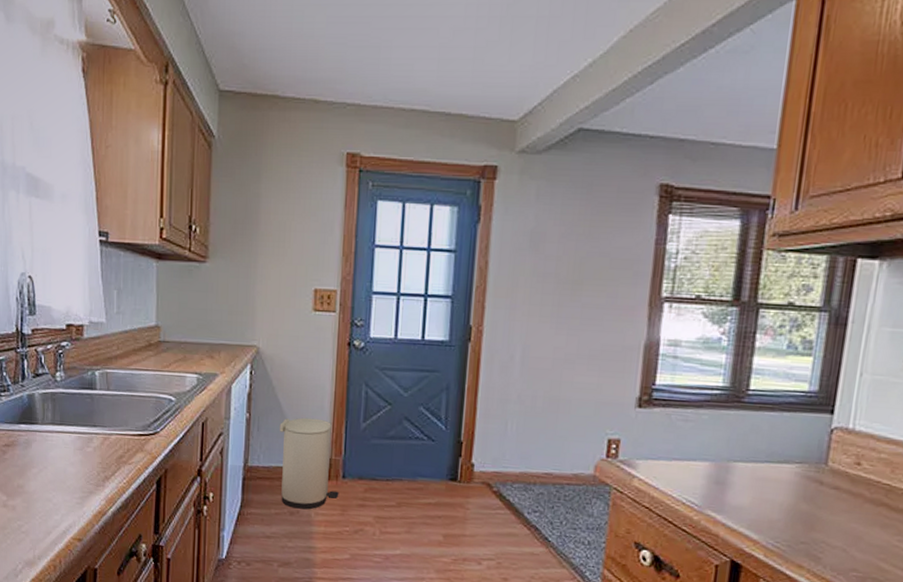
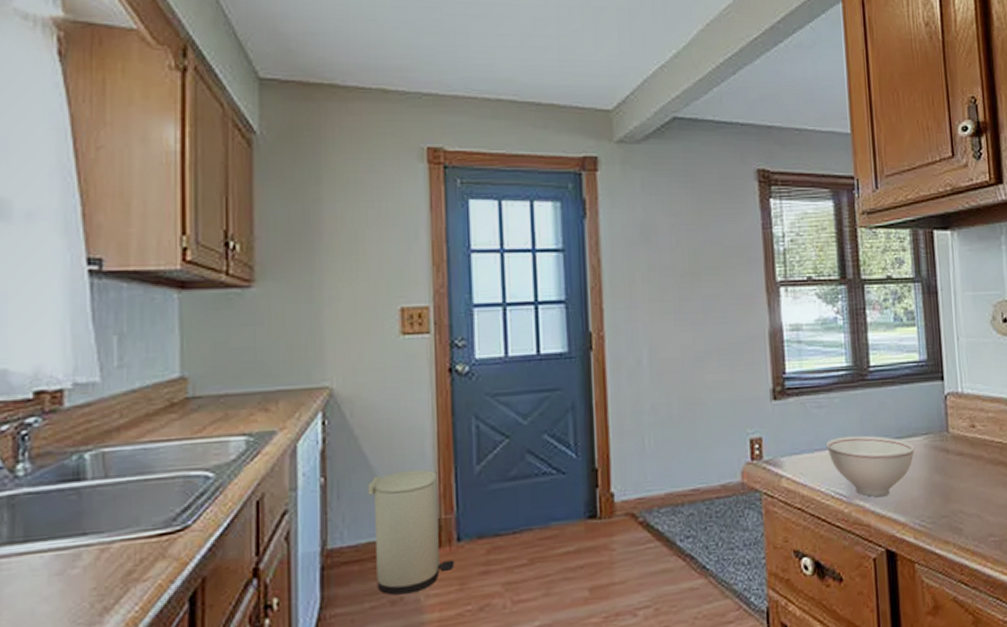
bowl: none [685,451,784,513] -> present [825,435,915,497]

